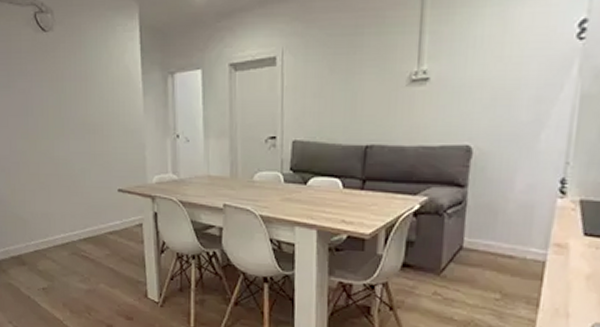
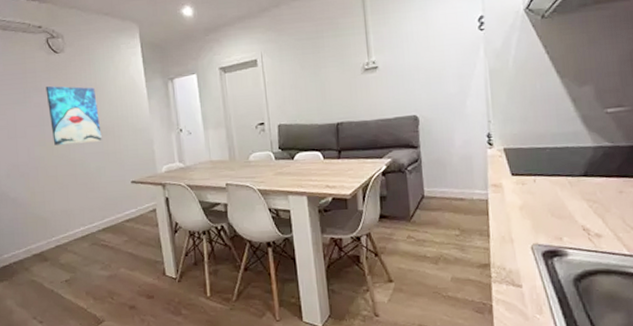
wall art: none [31,71,89,140] -> present [46,86,102,145]

